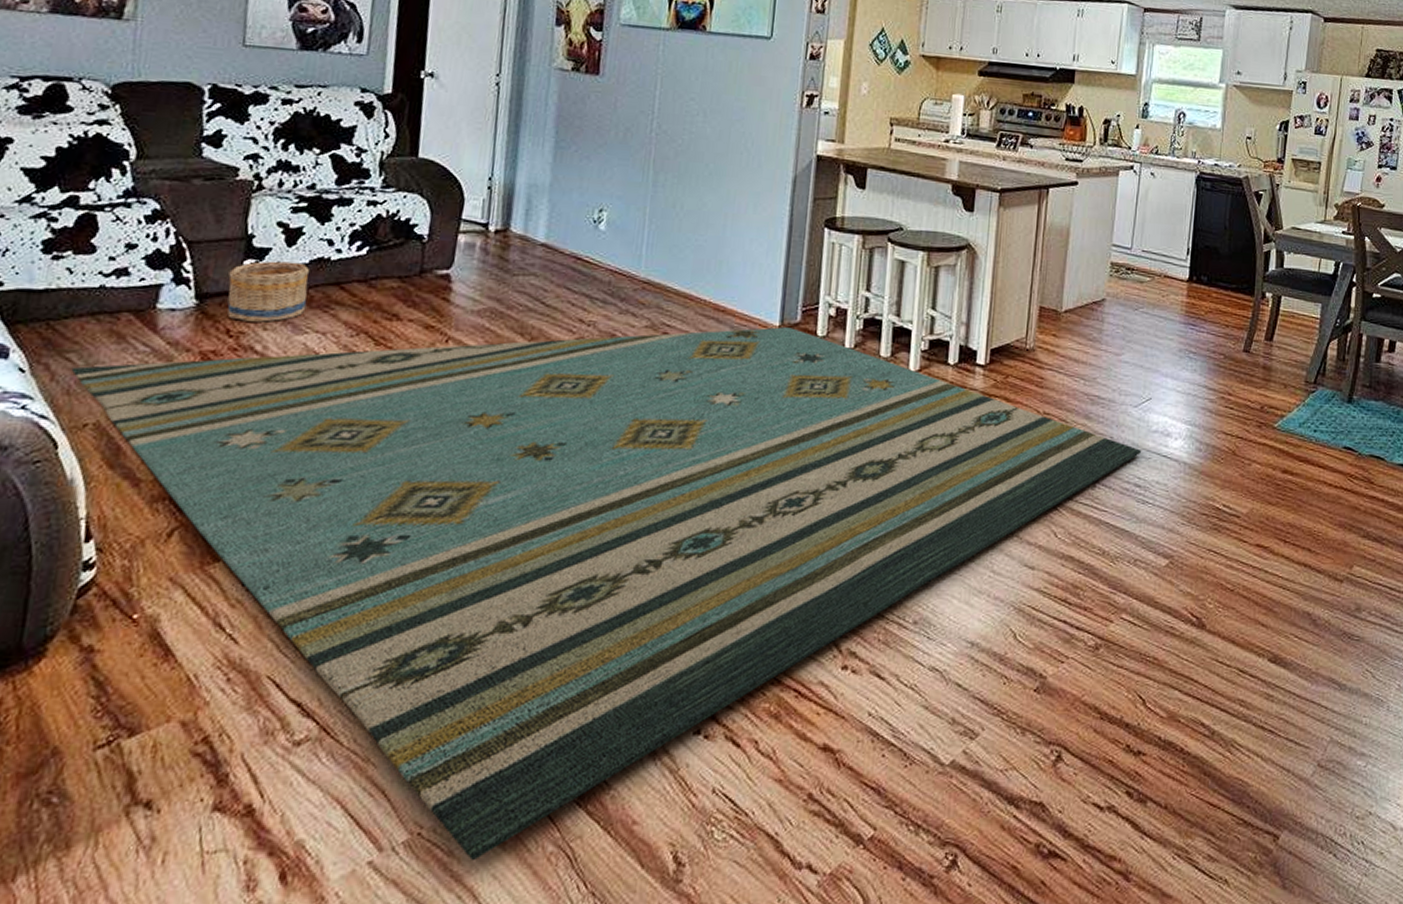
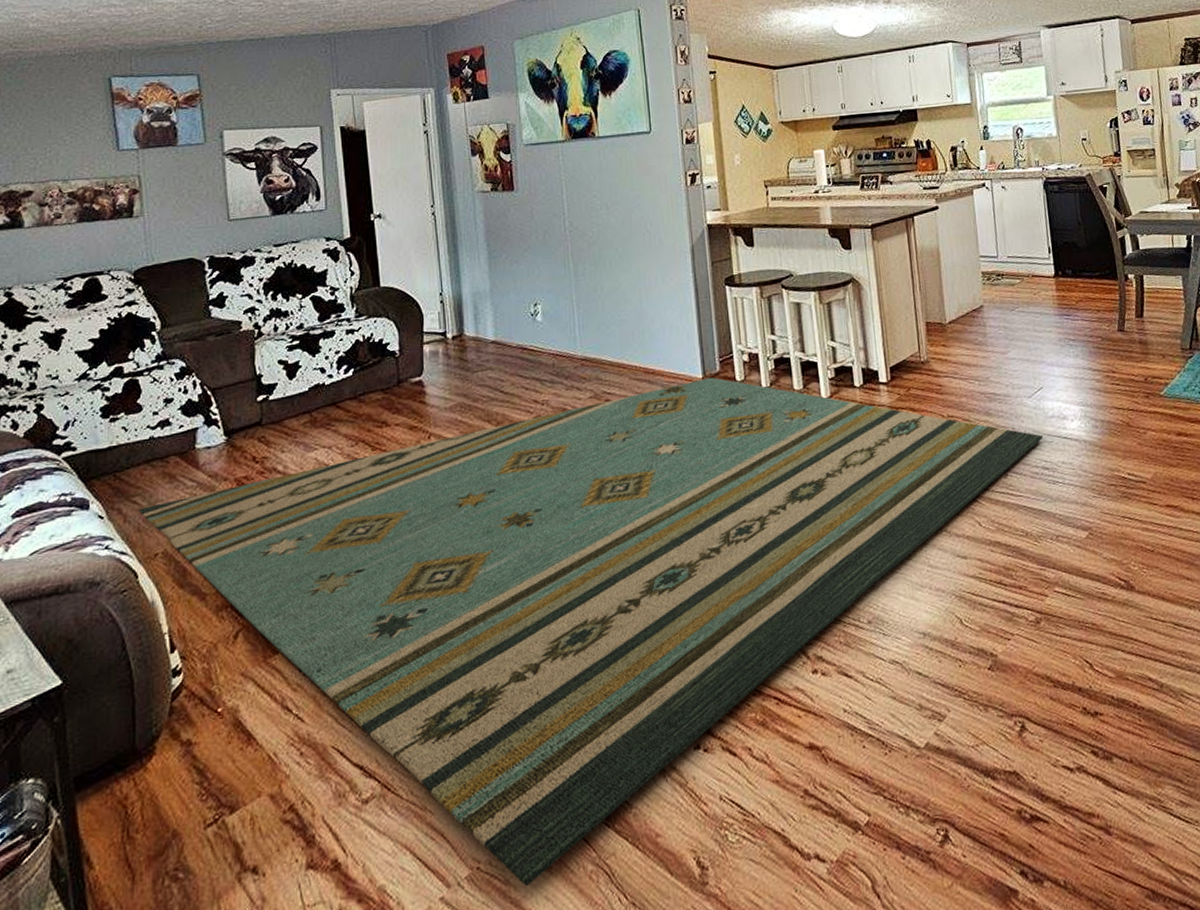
basket: present [227,261,310,322] -> none [247,391,312,448]

